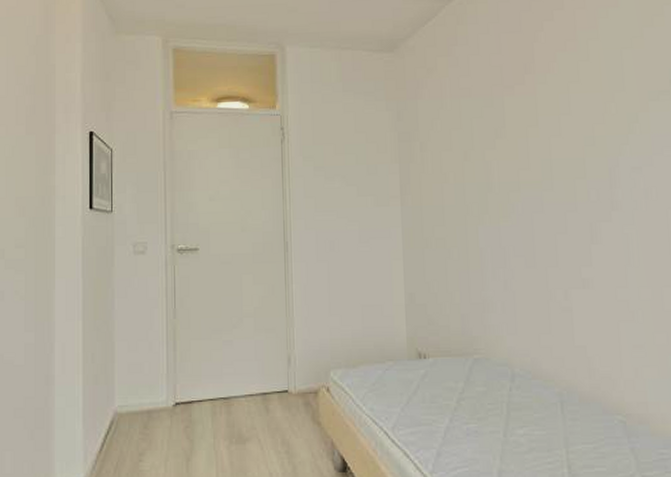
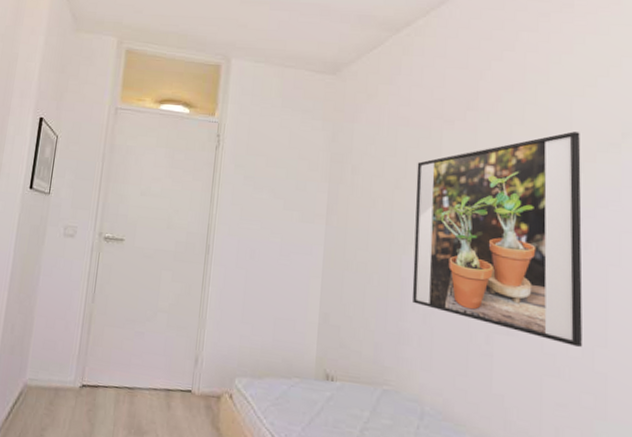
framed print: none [483,83,651,290] -> present [412,131,583,347]

